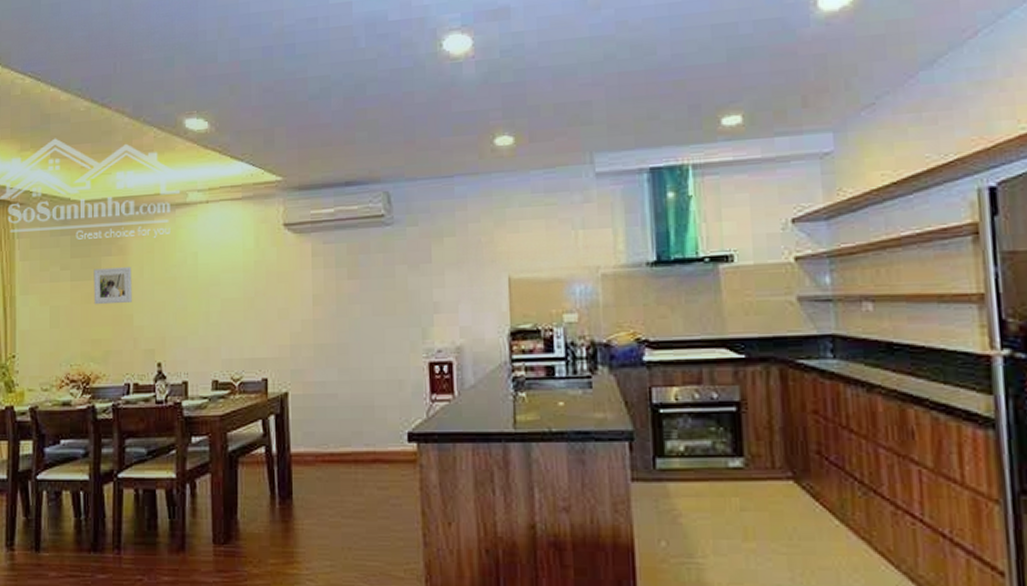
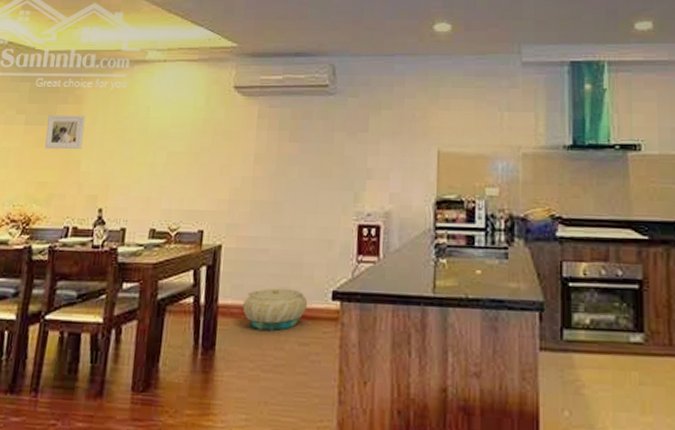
basket: none [315,433,383,476] -> present [242,288,308,331]

